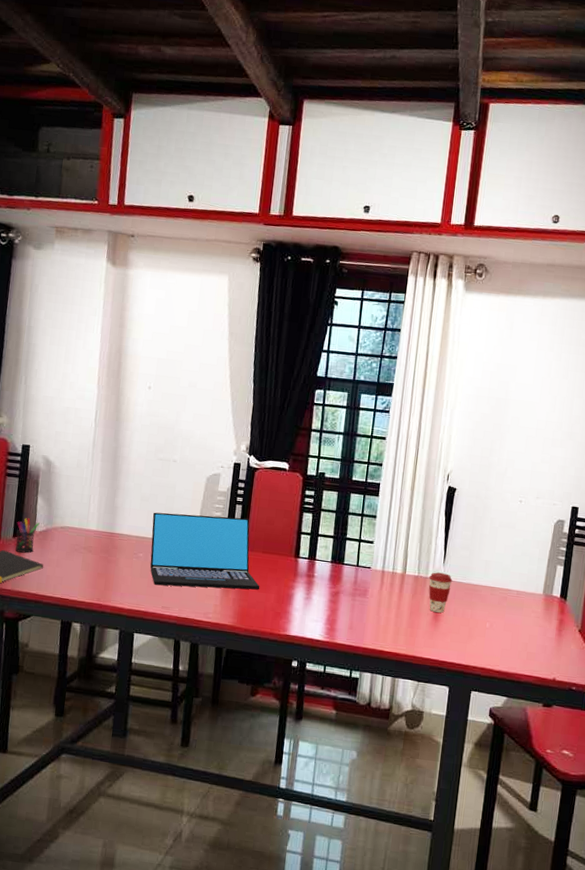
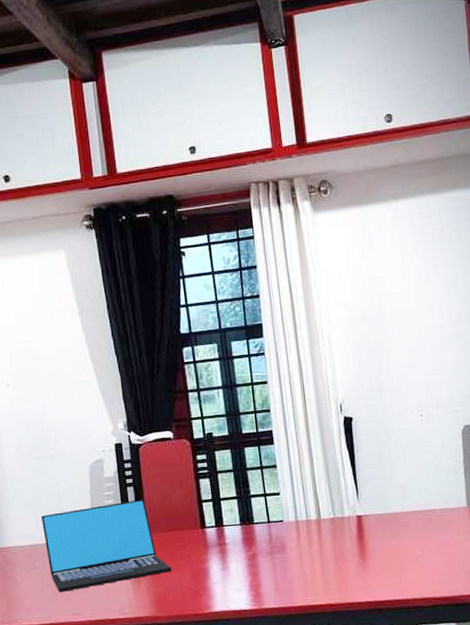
coffee cup: present [428,572,453,613] -> none [345,508,372,552]

